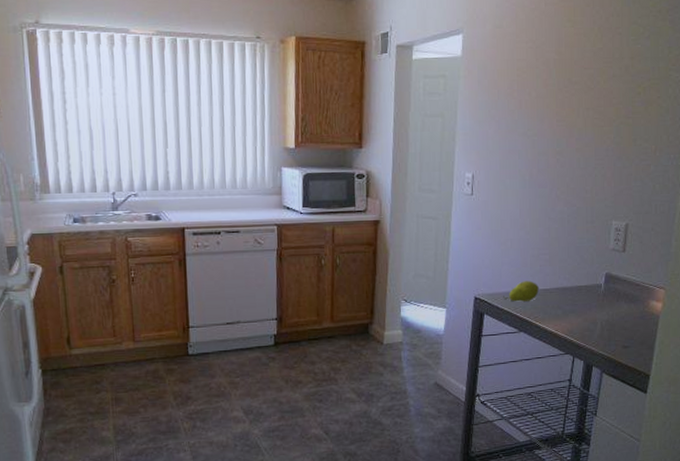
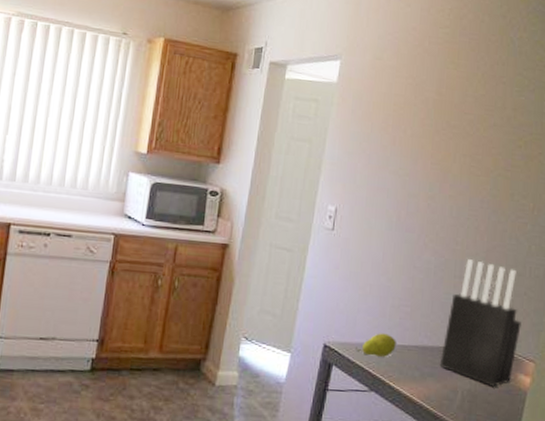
knife block: none [579,204,651,315] -> present [439,259,521,387]

